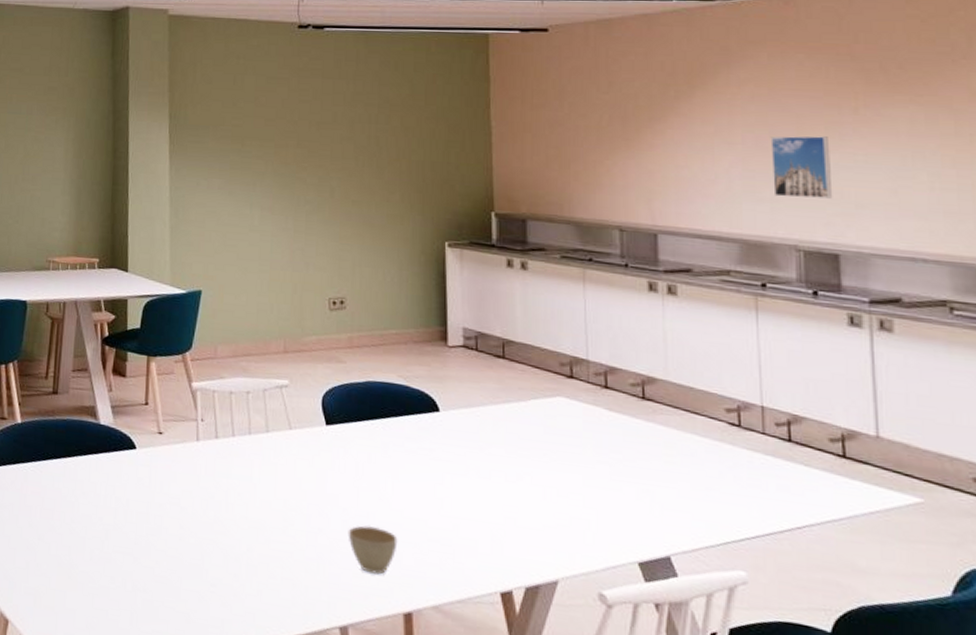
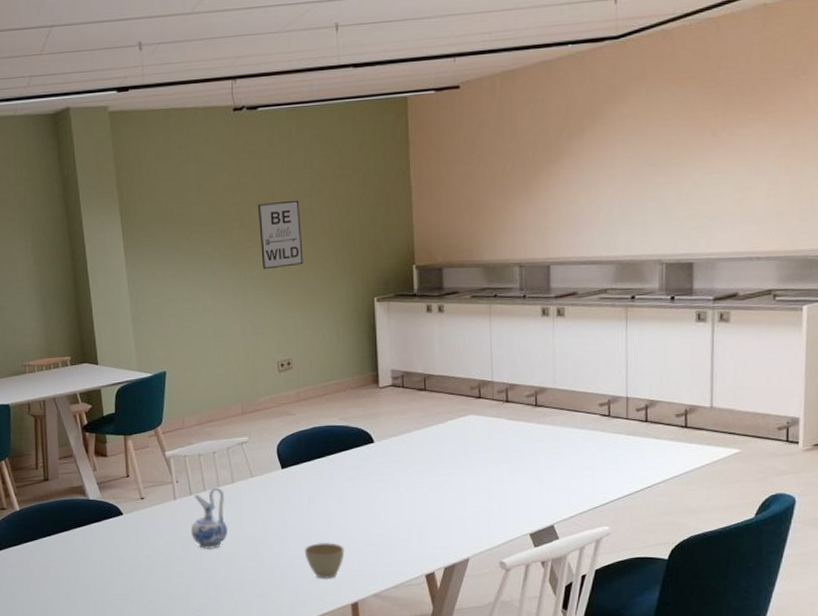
ceramic pitcher: none [212,434,258,510] -> present [190,487,229,550]
wall art: none [317,124,365,195] -> present [257,200,303,270]
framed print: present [770,135,833,199] -> none [644,160,692,219]

